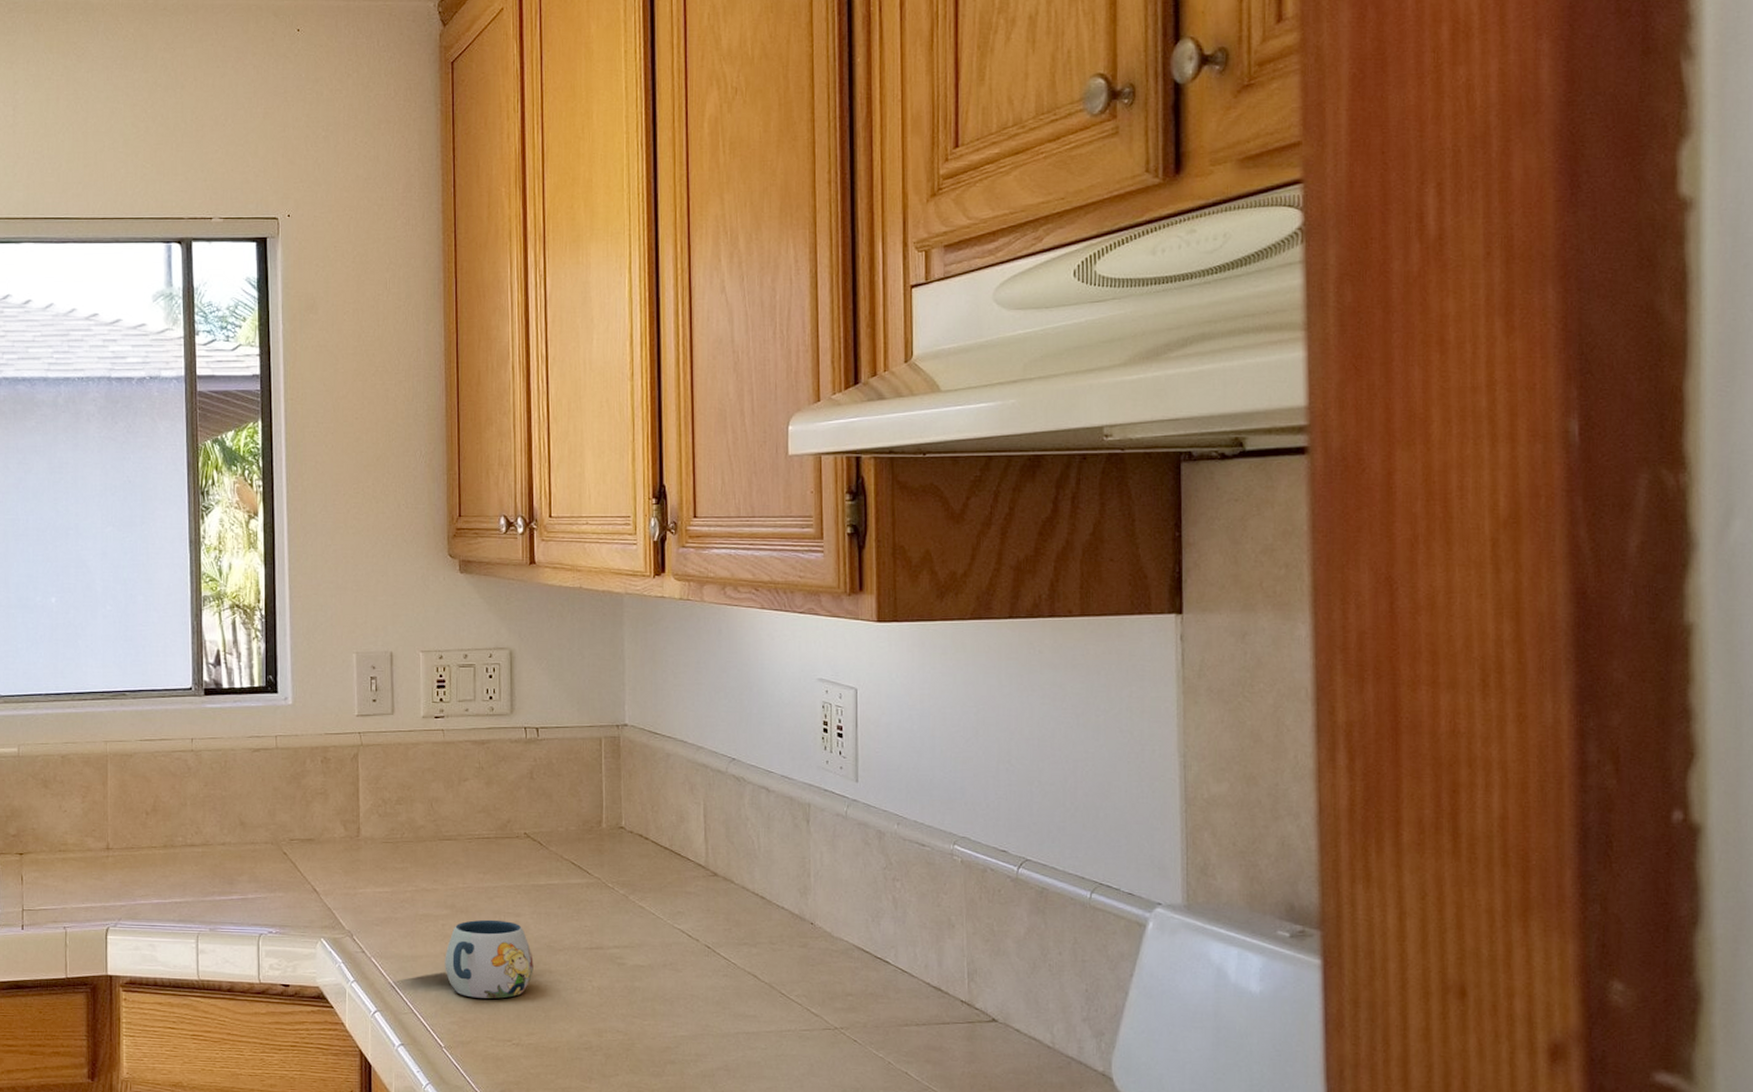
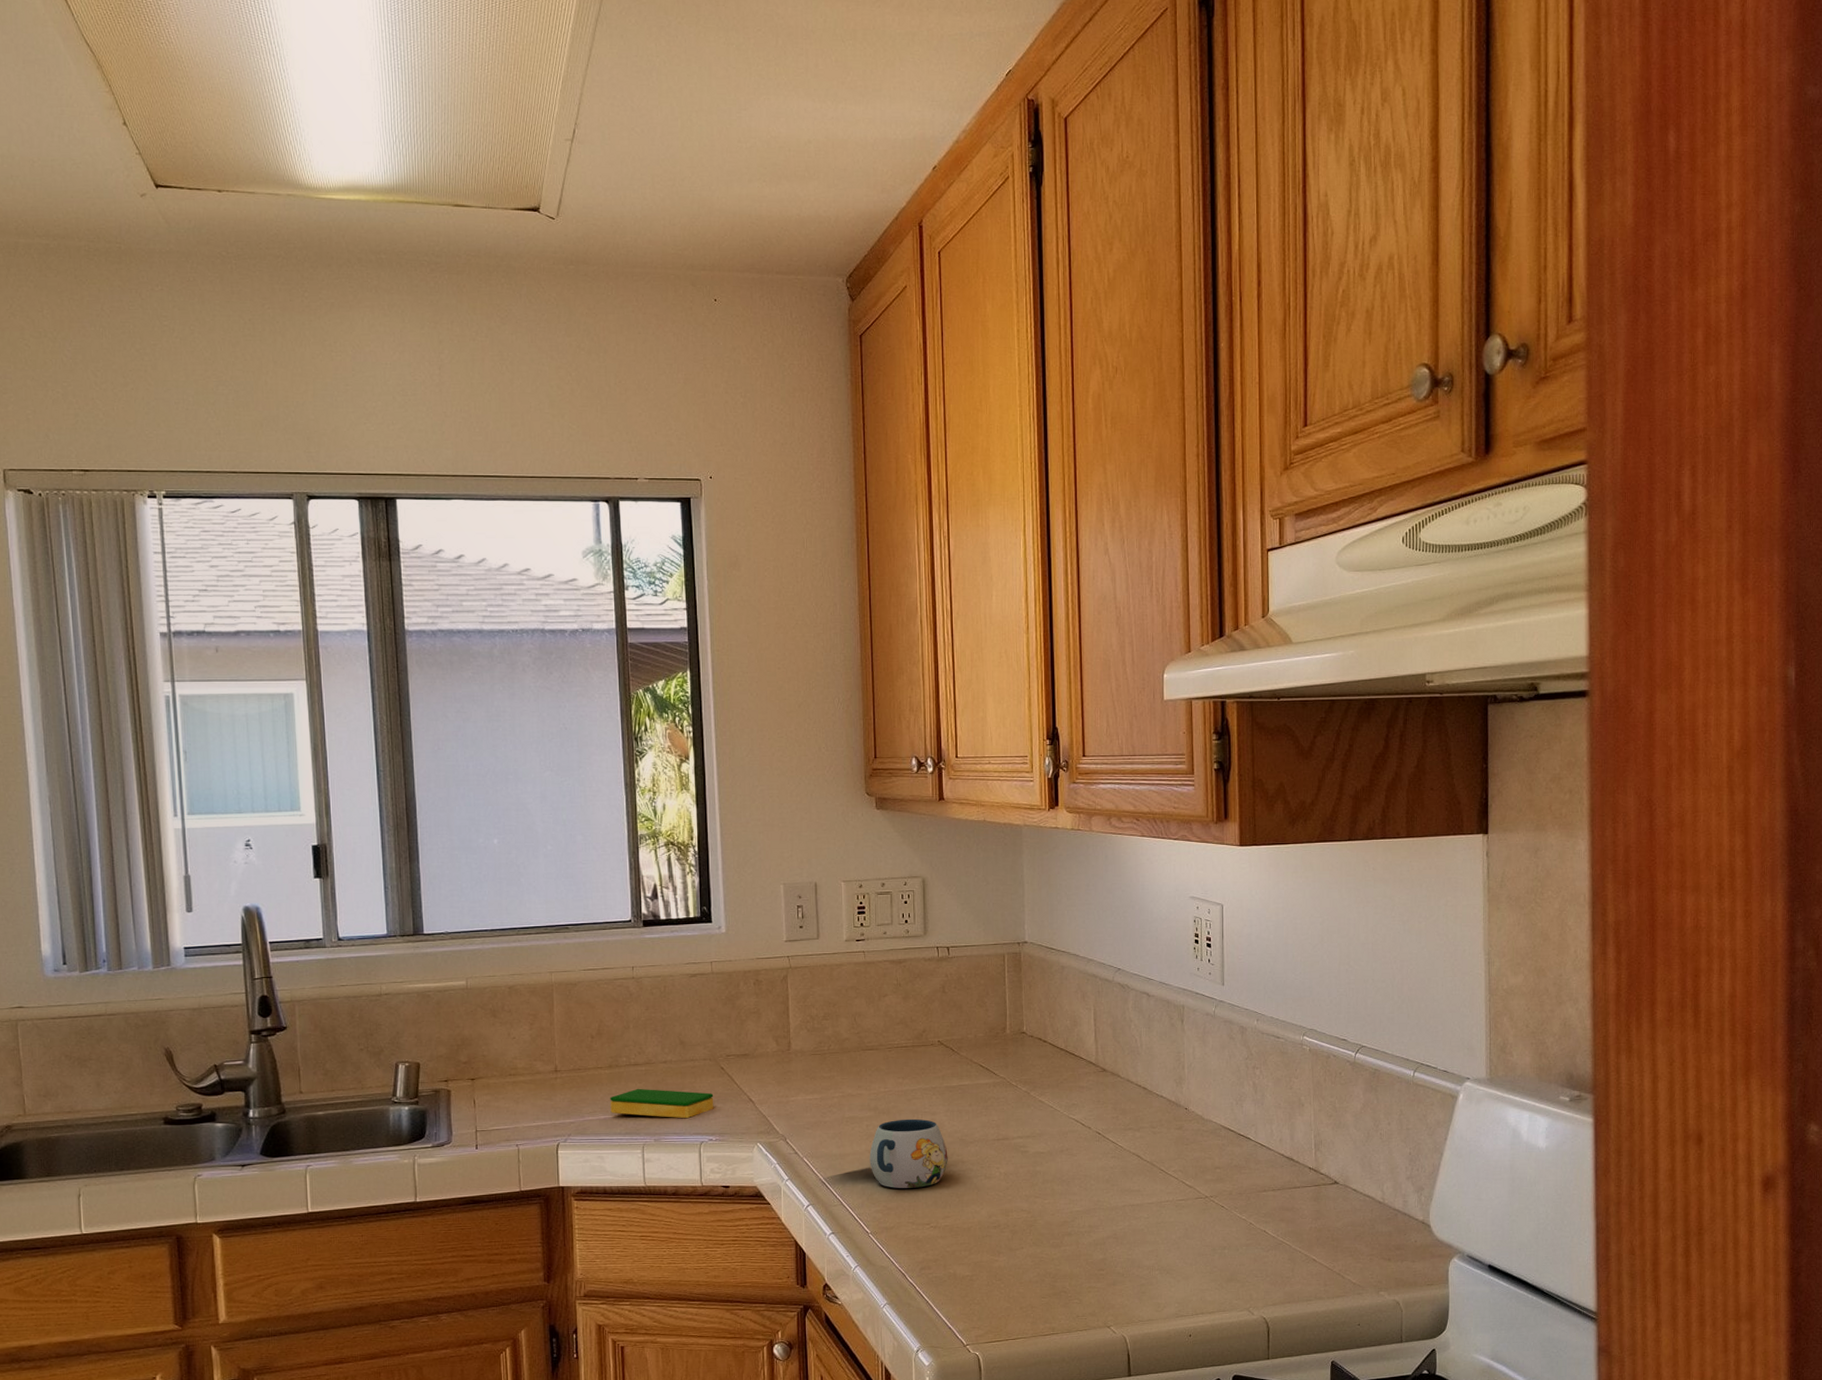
dish sponge: none [164,871,275,908] -> present [610,1088,714,1119]

